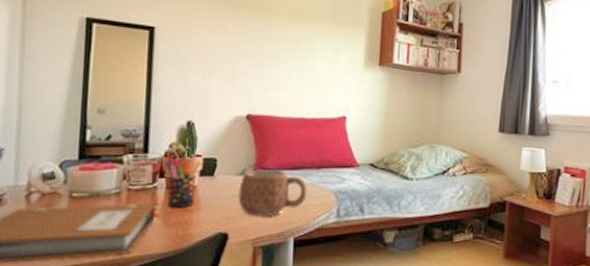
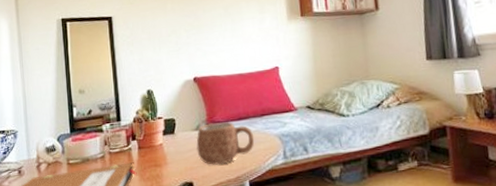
pen holder: present [165,156,201,207] -> none [135,121,163,164]

